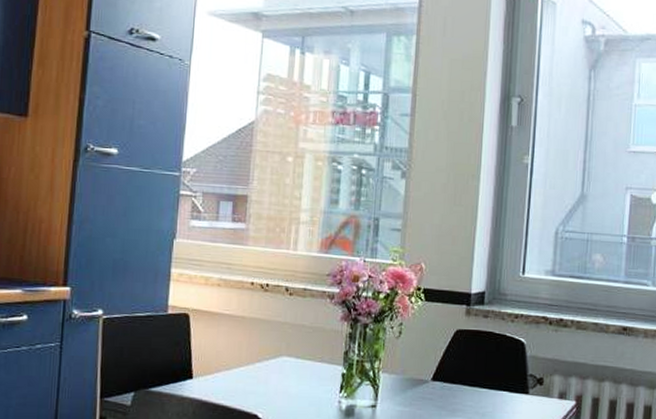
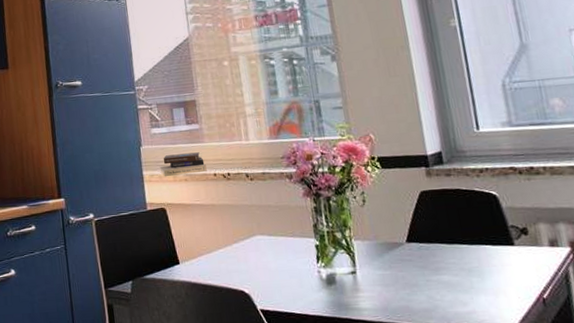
books: none [191,253,245,279] -> present [159,152,207,177]

